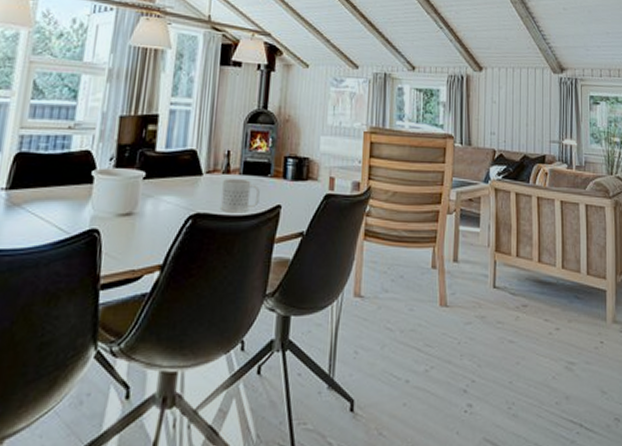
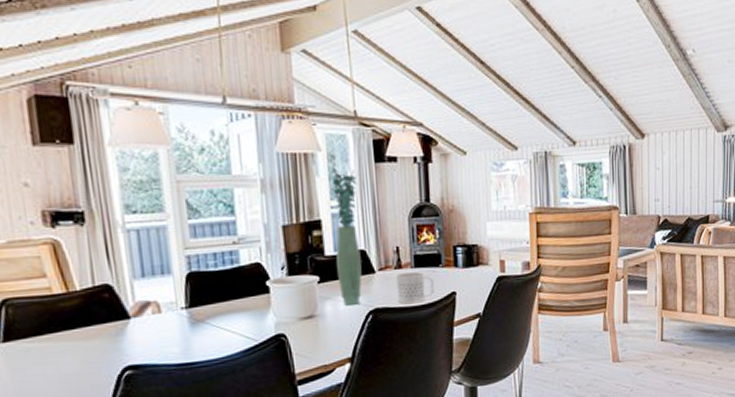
vase: none [163,67,200,207] -> present [330,169,362,306]

